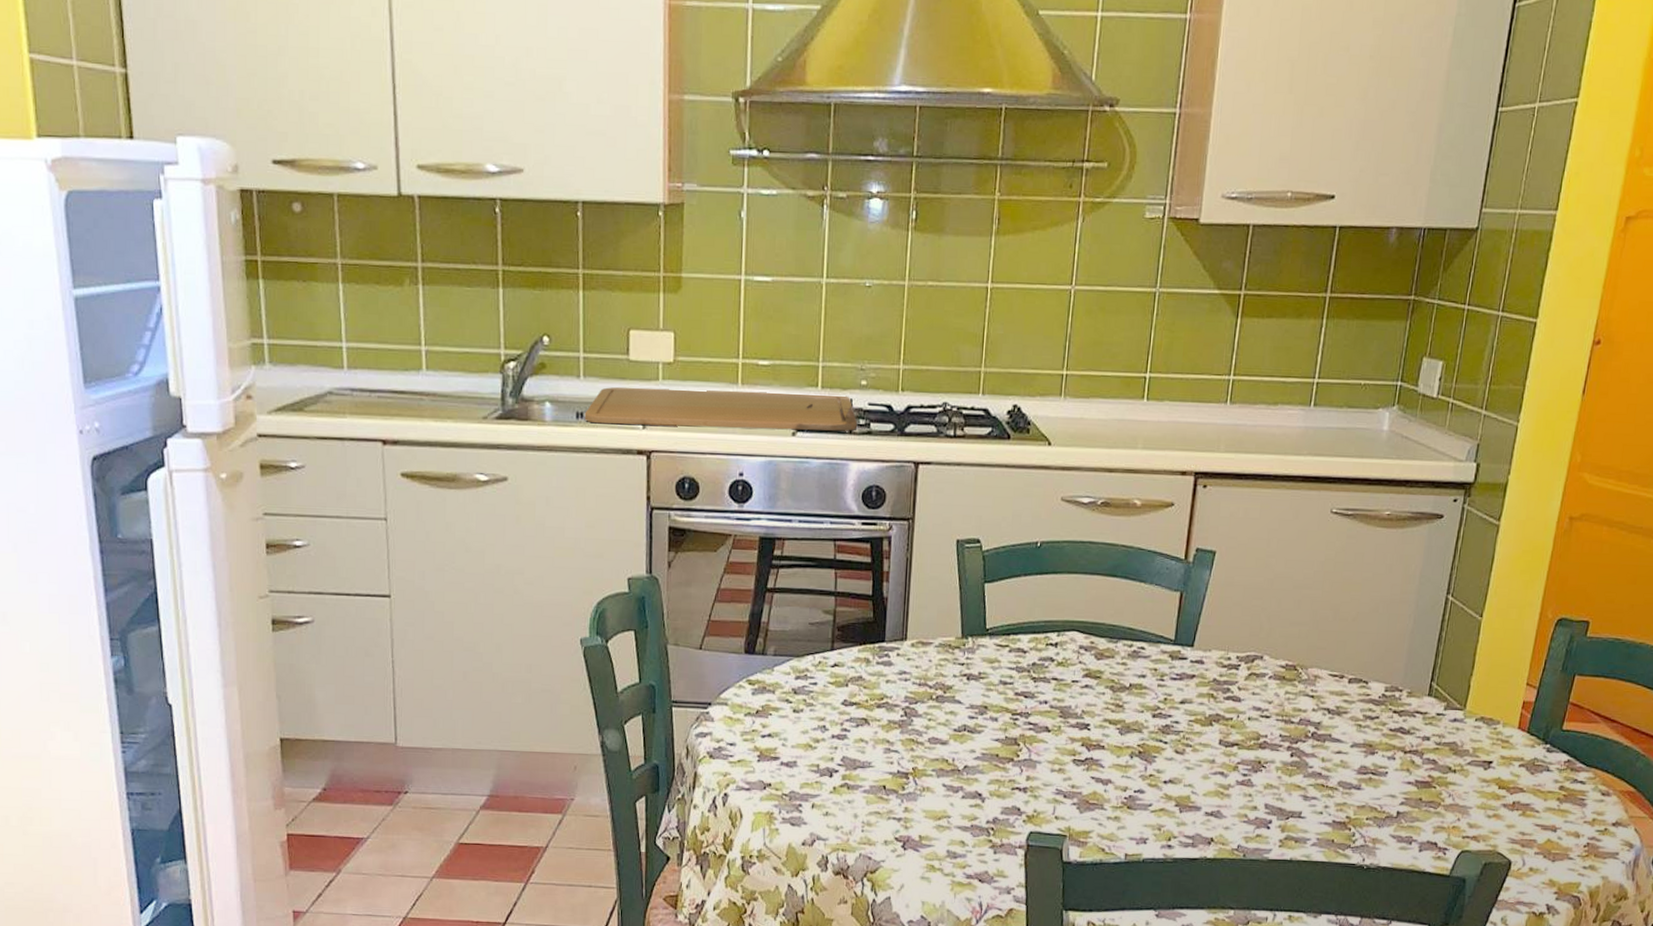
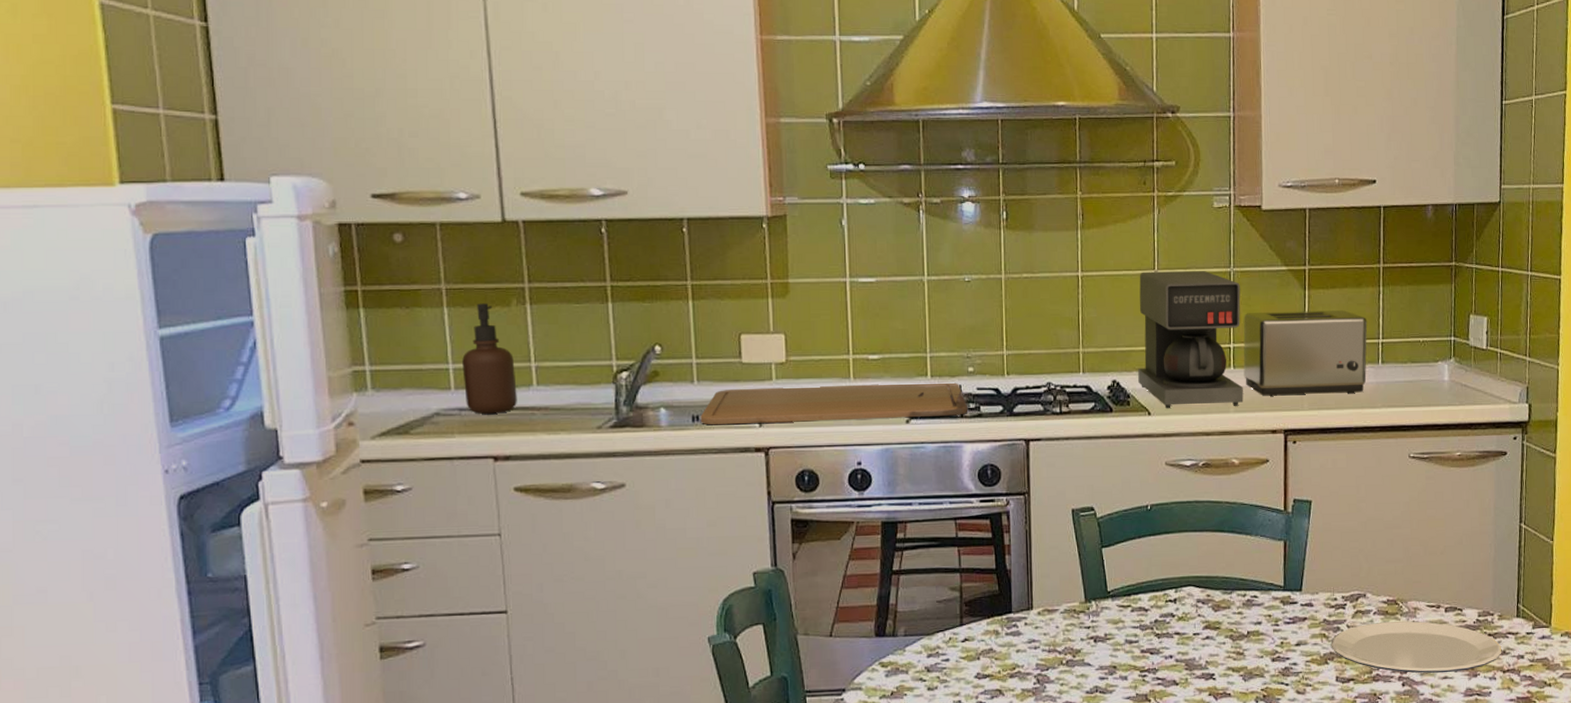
soap dispenser: none [355,281,407,397] -> present [462,303,517,414]
coffee maker: none [1041,287,1165,442] -> present [1138,271,1244,409]
toaster: none [1157,339,1304,437] -> present [1243,310,1368,396]
plate: none [1218,687,1407,748] -> present [1331,621,1502,674]

